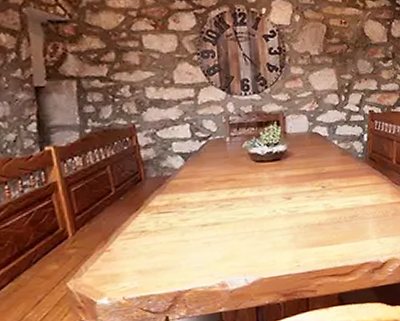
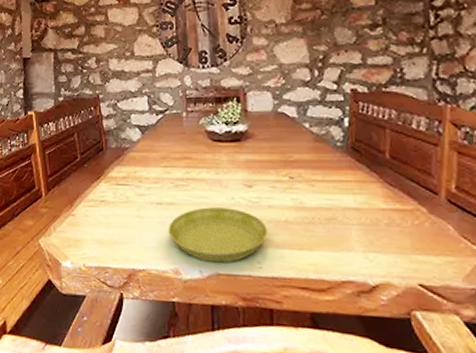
saucer: none [213,219,304,270] -> present [168,207,268,263]

